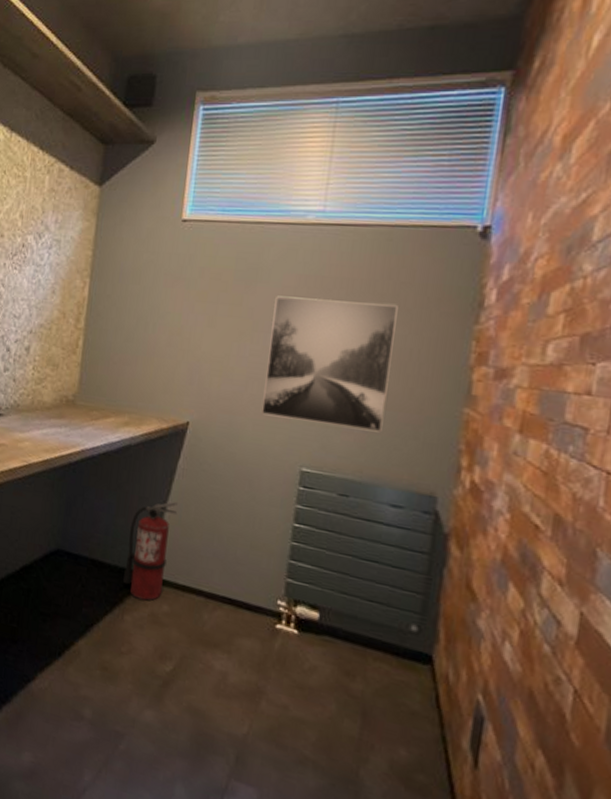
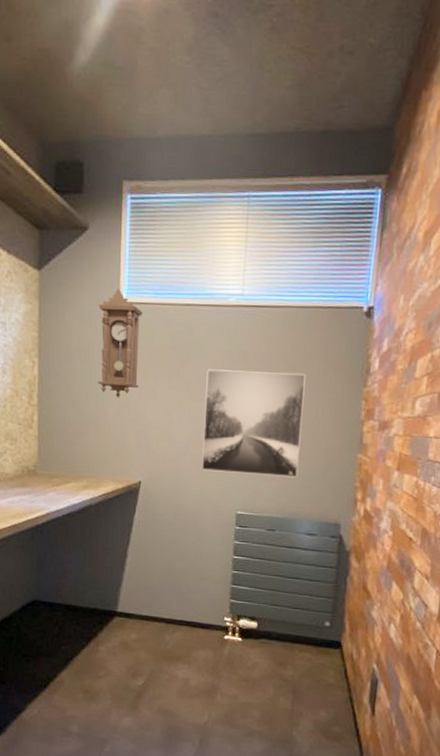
fire extinguisher: present [123,502,178,601] -> none [96,549,138,632]
pendulum clock: none [150,205,207,325] -> present [98,289,143,398]

